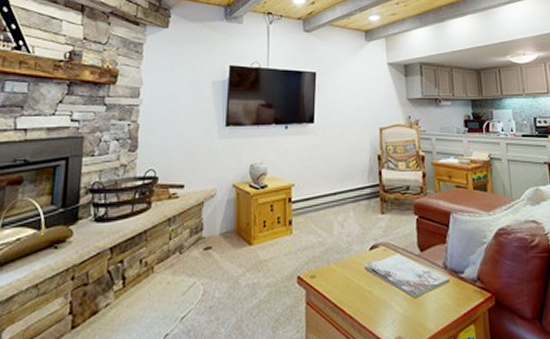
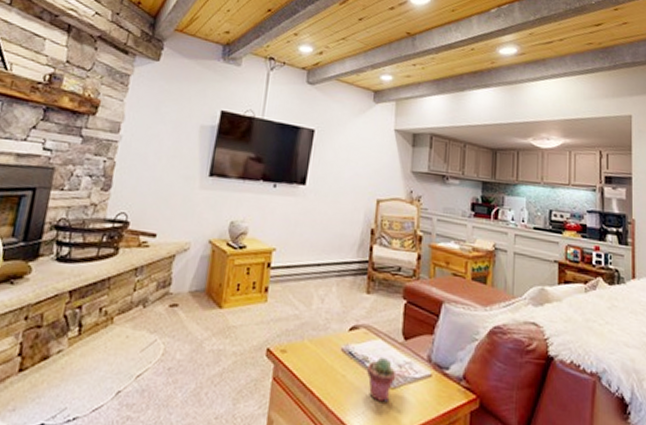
potted succulent: none [391,269,416,311] -> present [367,356,395,402]

